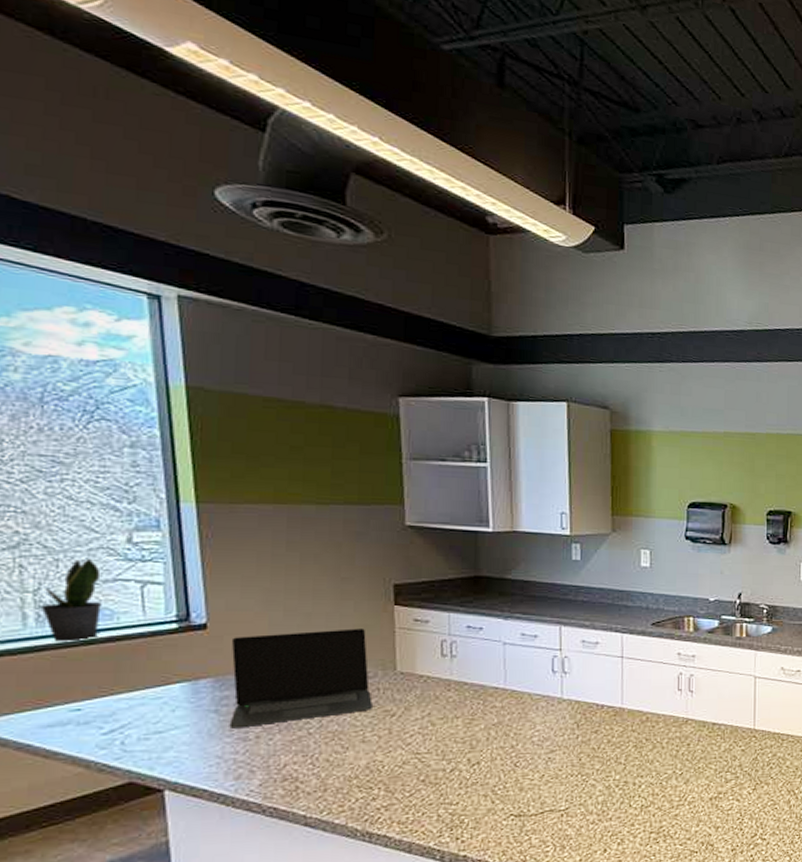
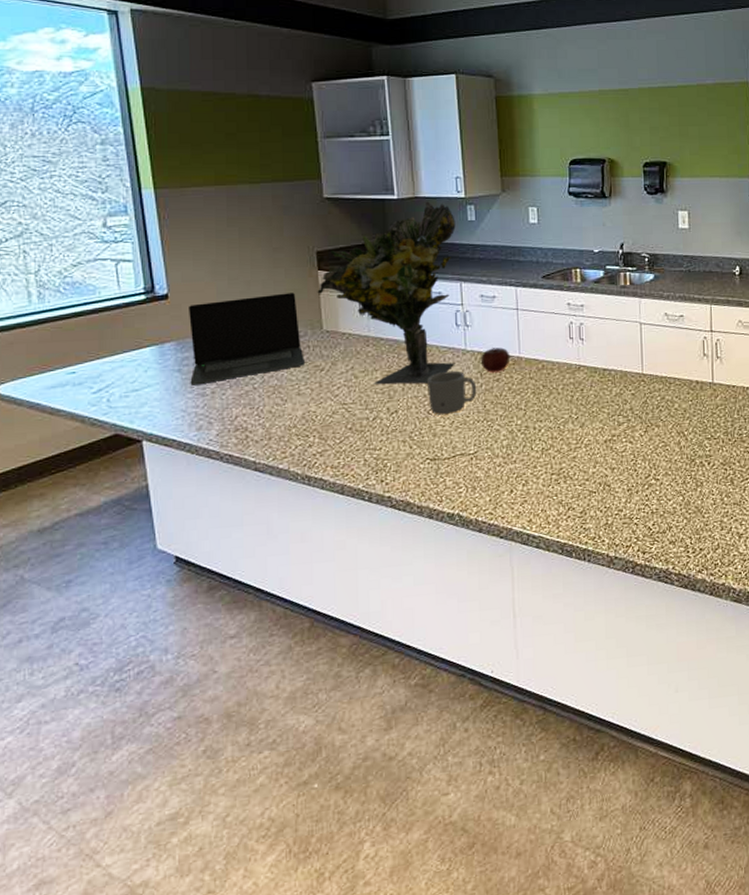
potted plant: present [40,558,102,640] -> none [41,242,86,314]
bouquet: none [392,536,558,734] -> present [317,201,456,385]
mug: none [516,720,573,768] -> present [427,370,477,416]
fruit: none [578,696,612,723] -> present [480,347,511,372]

